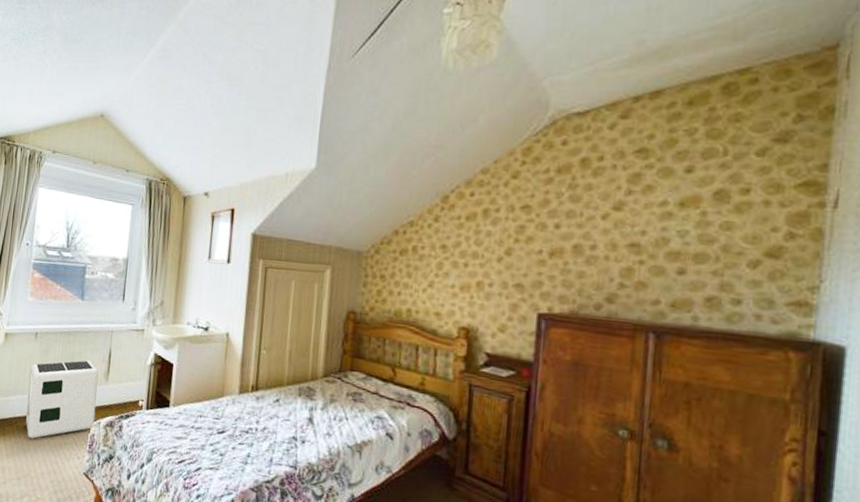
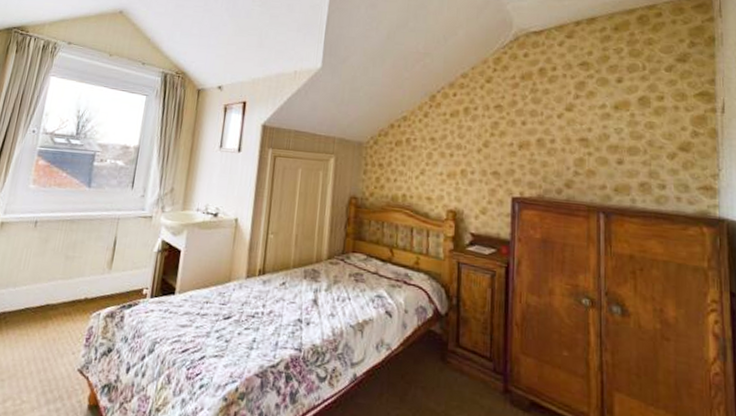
air purifier: present [26,360,99,439] -> none [16,248,102,335]

